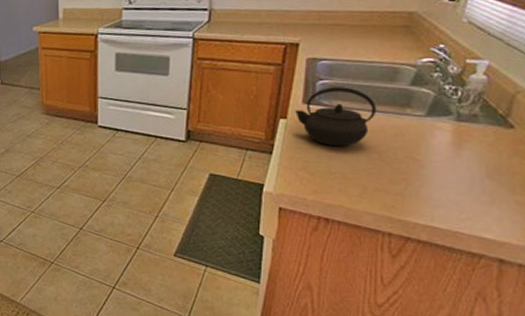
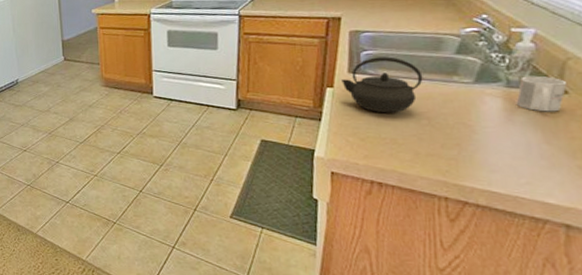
mug: none [464,109,514,147] -> present [516,75,568,112]

